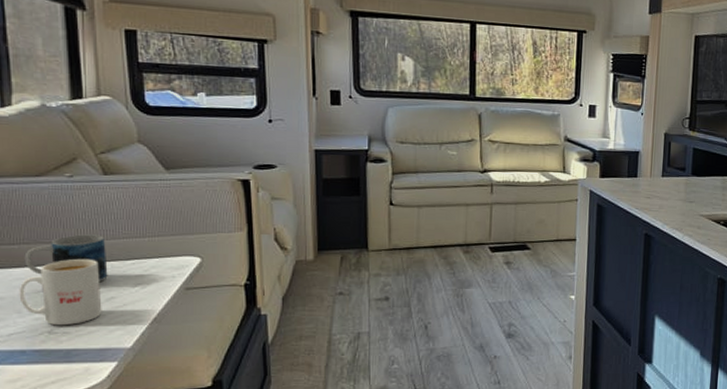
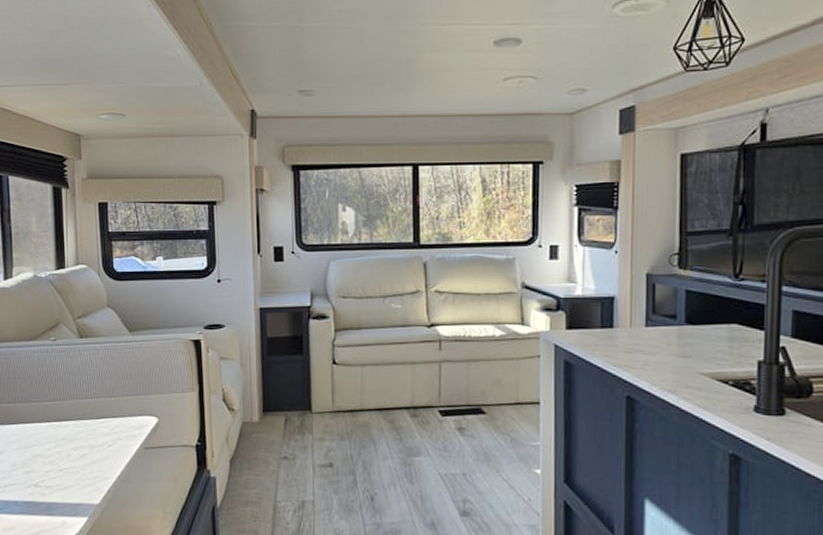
mug: present [19,258,102,326] -> none [13,416,77,480]
mug: present [24,234,108,283] -> none [18,394,82,440]

